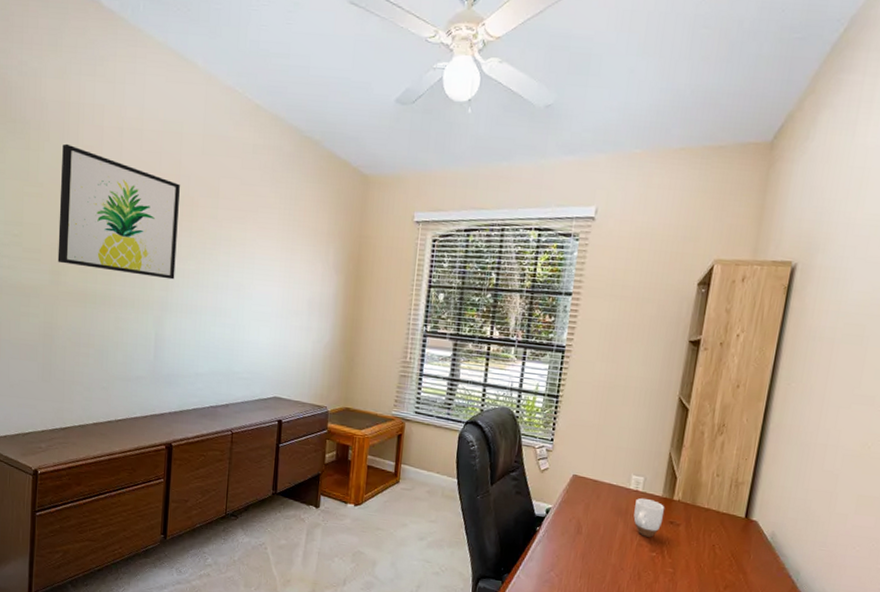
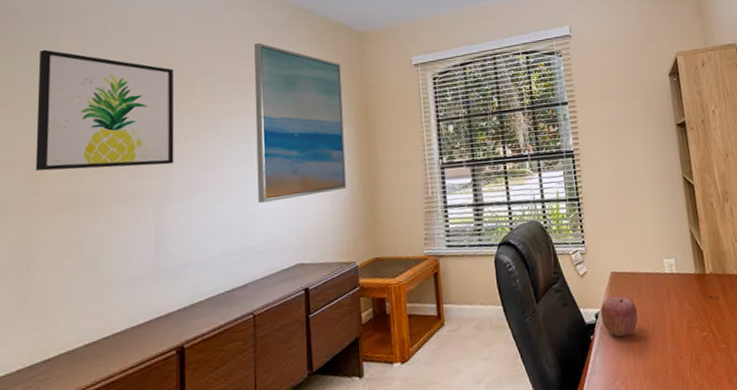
wall art: none [246,170,341,337] -> present [254,42,347,203]
apple: none [551,497,591,537] -> present [600,296,638,337]
mug: present [633,498,665,537] -> none [674,278,703,318]

